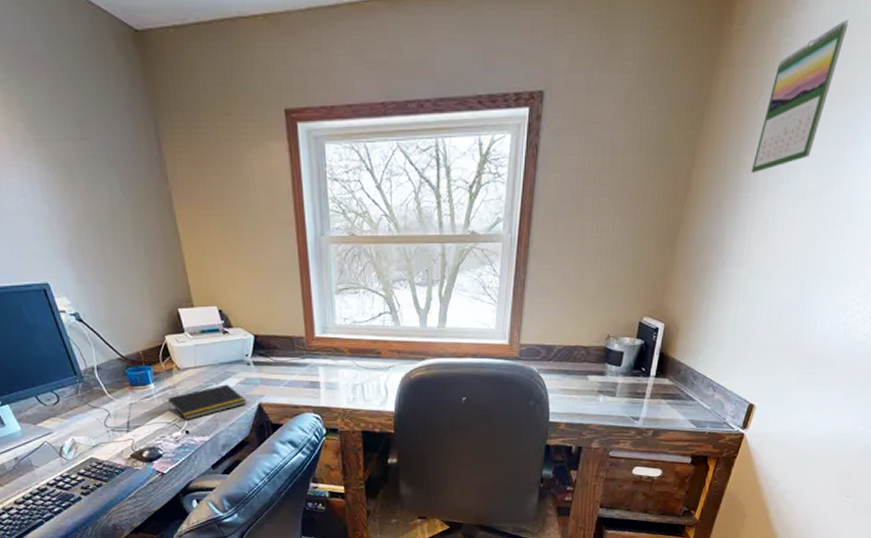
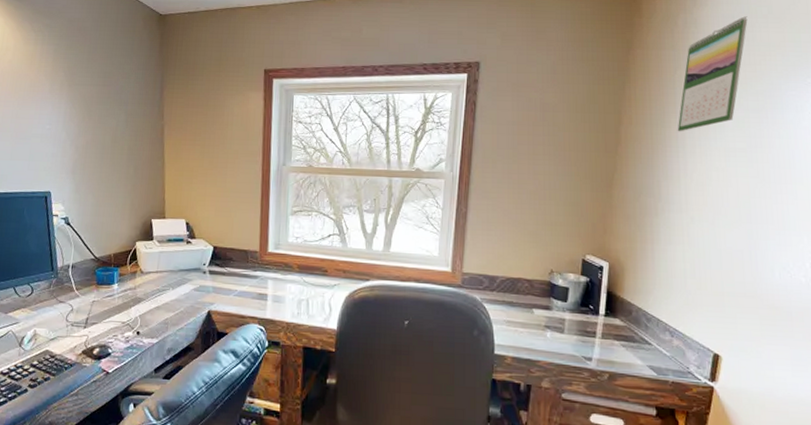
notepad: present [168,384,247,420] -> none [126,289,198,321]

